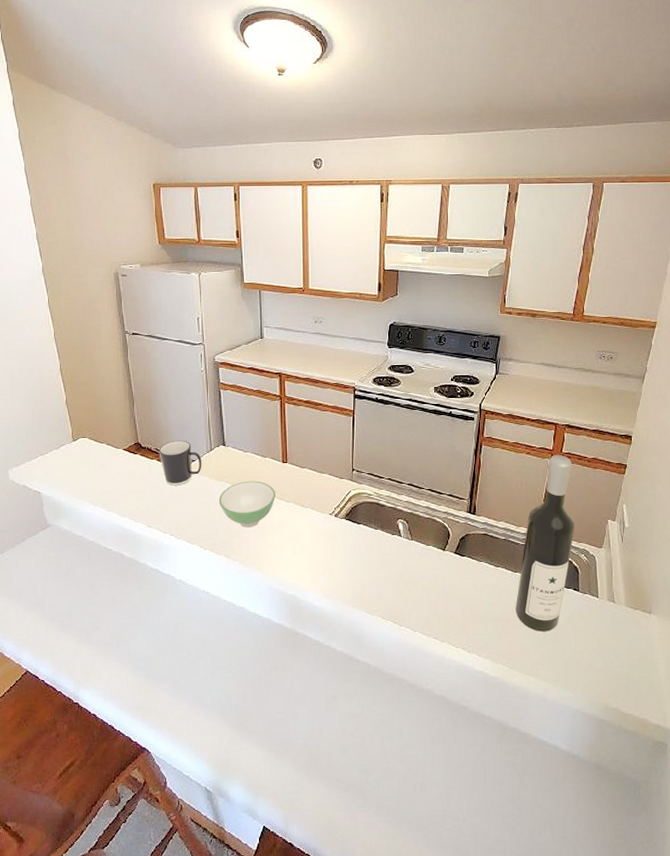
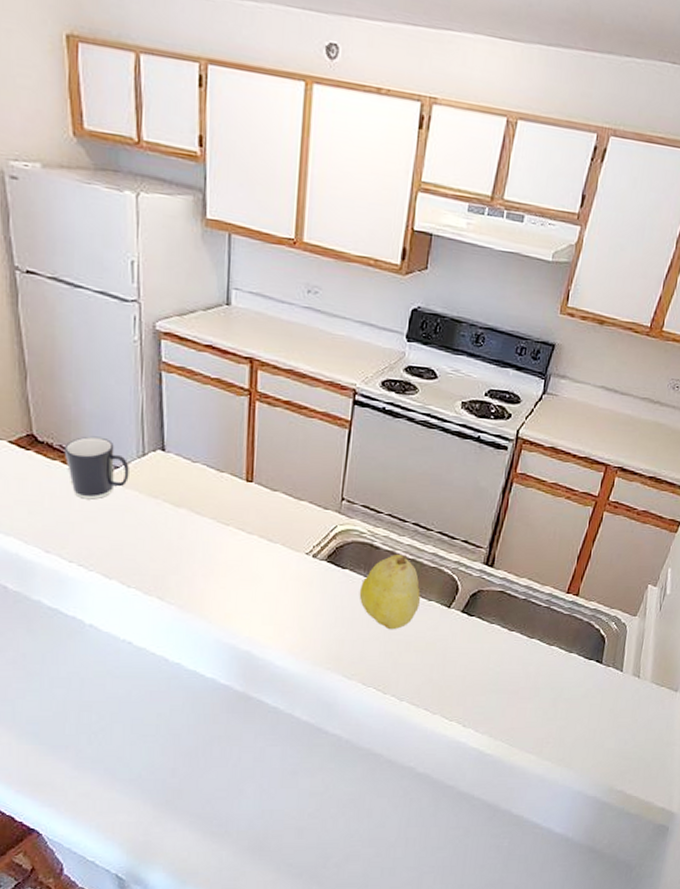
bowl: present [218,481,276,528] -> none [151,501,235,563]
fruit: none [372,509,420,572] -> present [359,554,421,630]
bottle: present [515,455,574,632] -> none [525,503,618,707]

